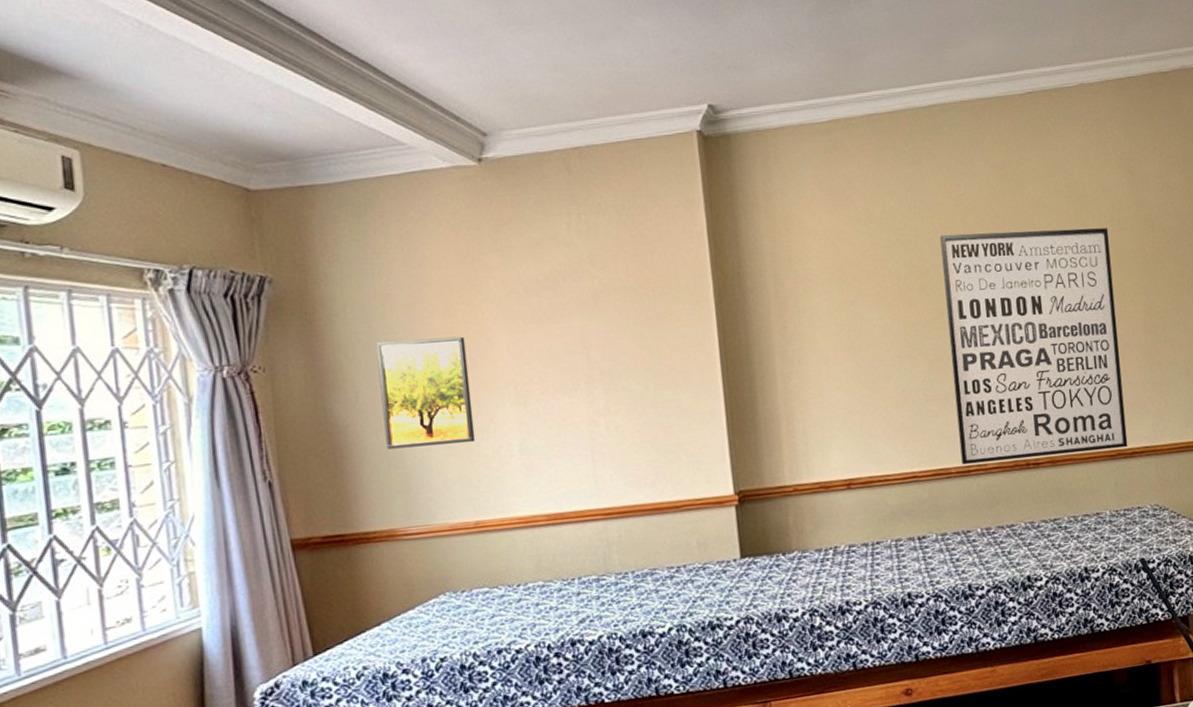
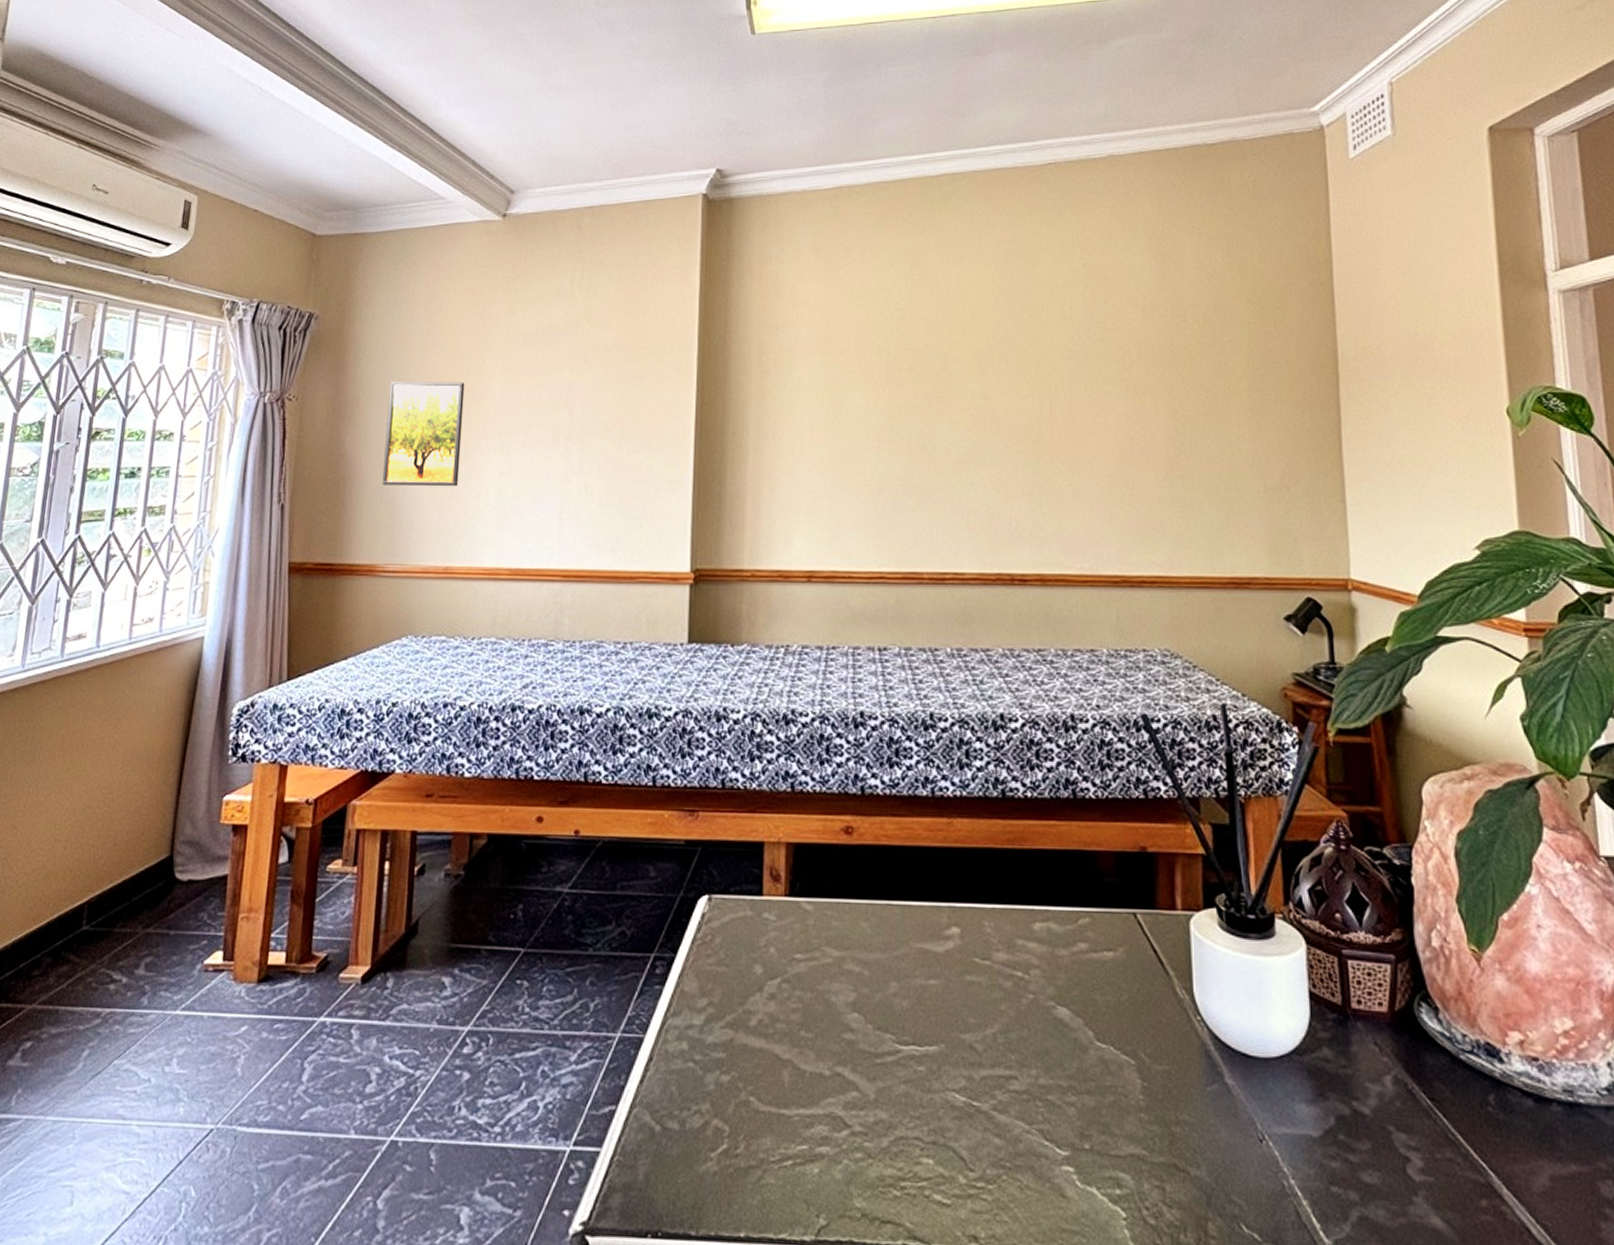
wall art: present [940,228,1128,465] -> none [935,312,1136,575]

